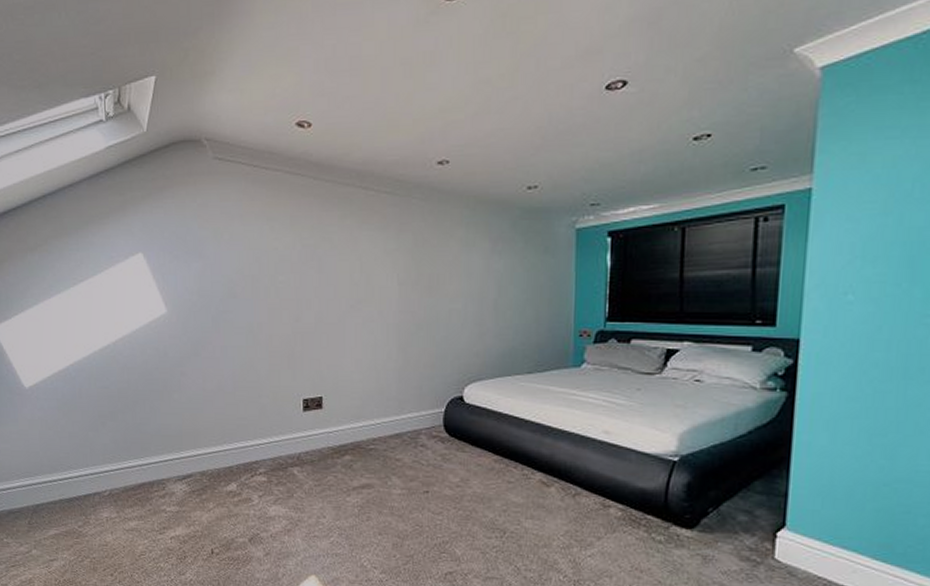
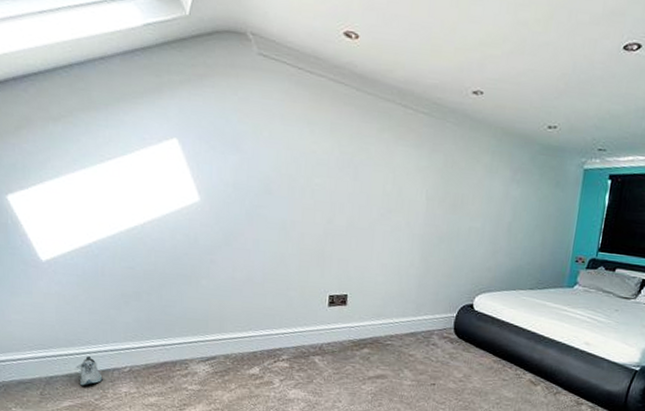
shoe: none [59,482,85,513] -> present [76,356,103,386]

